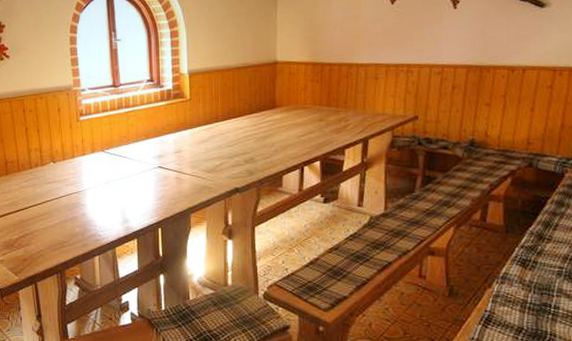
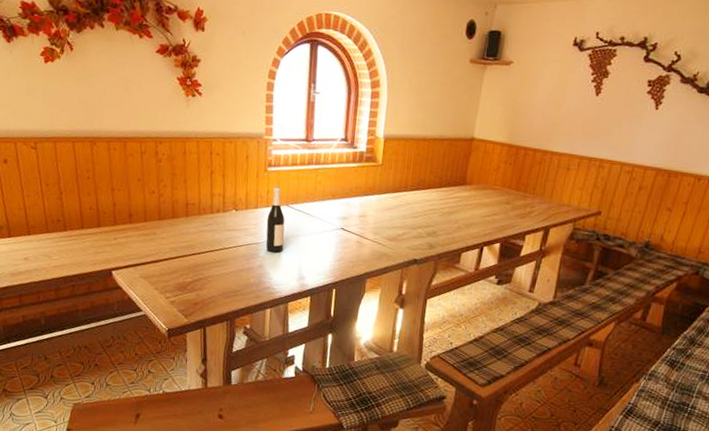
wine bottle: none [85,134,104,199] -> present [265,186,285,253]

